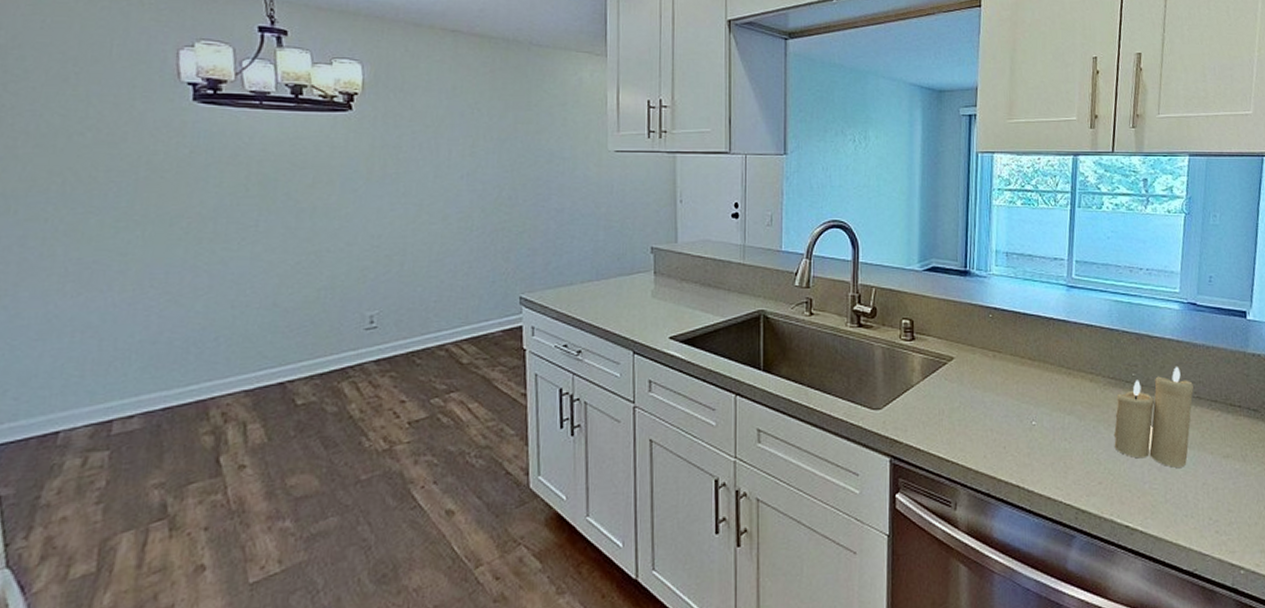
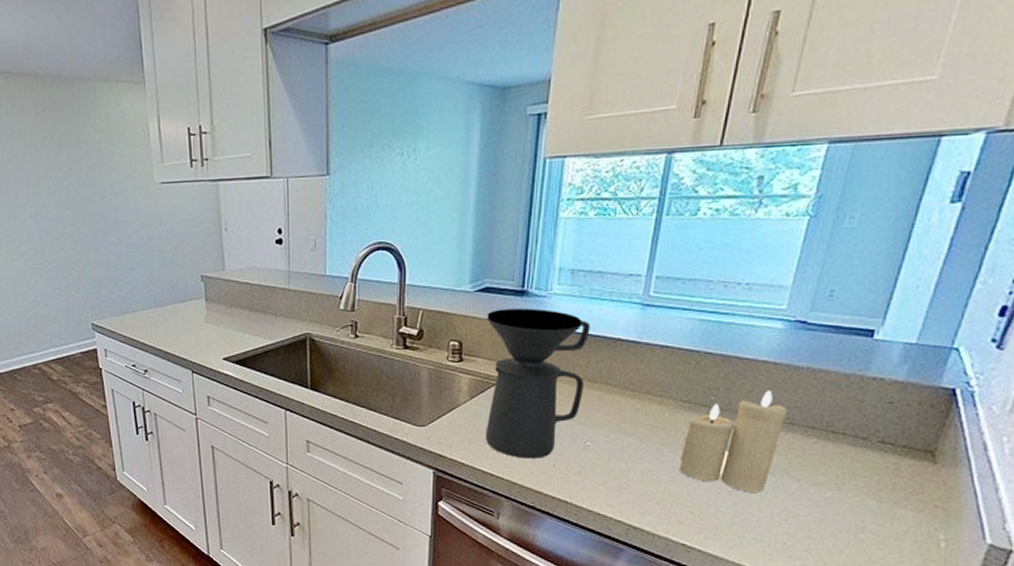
coffee maker: none [935,288,1026,441] -> present [485,308,590,459]

